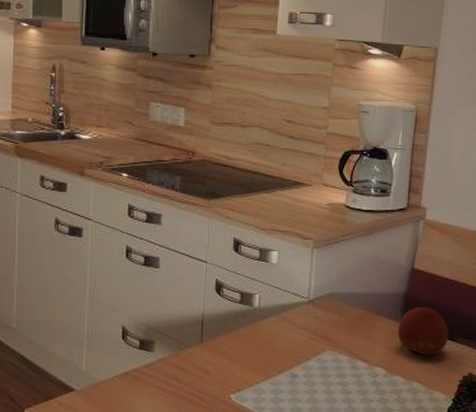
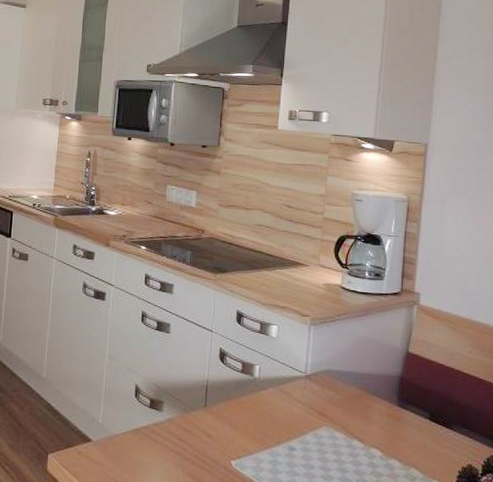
fruit: present [397,307,449,359] -> none [393,391,446,446]

